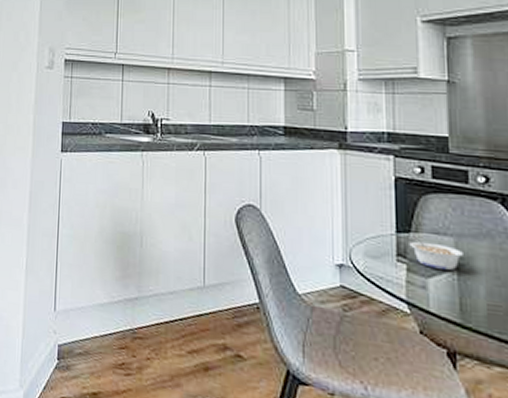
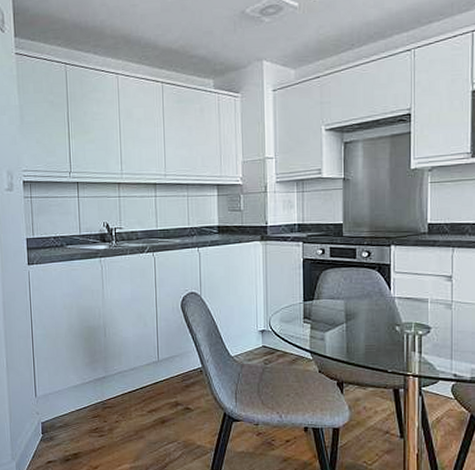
legume: present [409,236,463,270] -> none [312,302,350,324]

